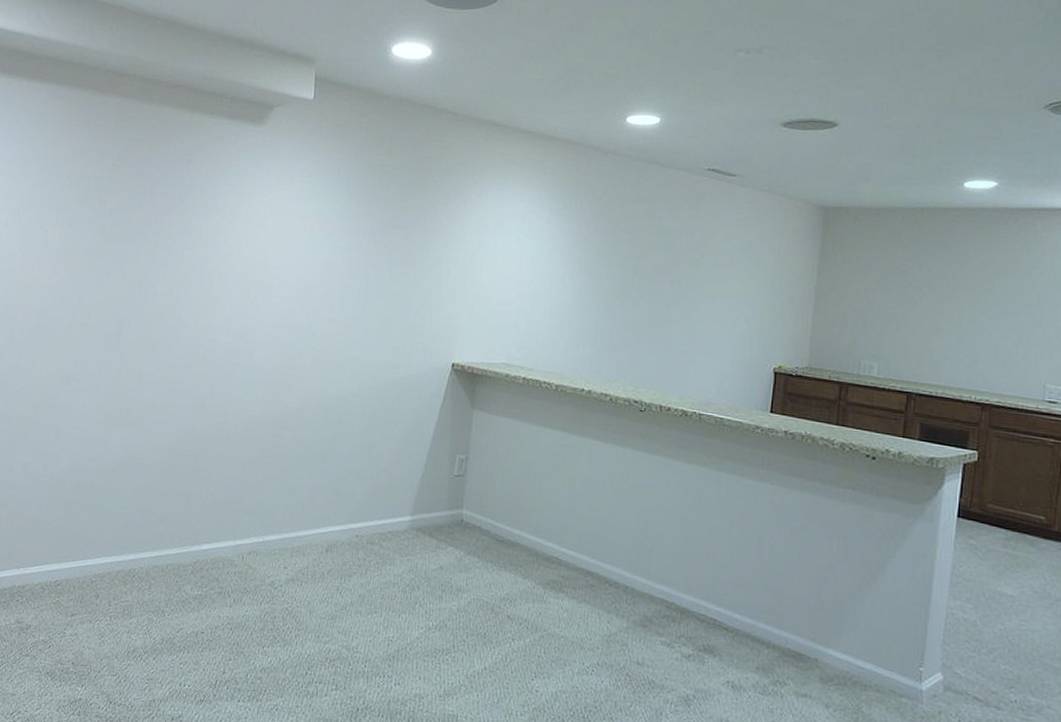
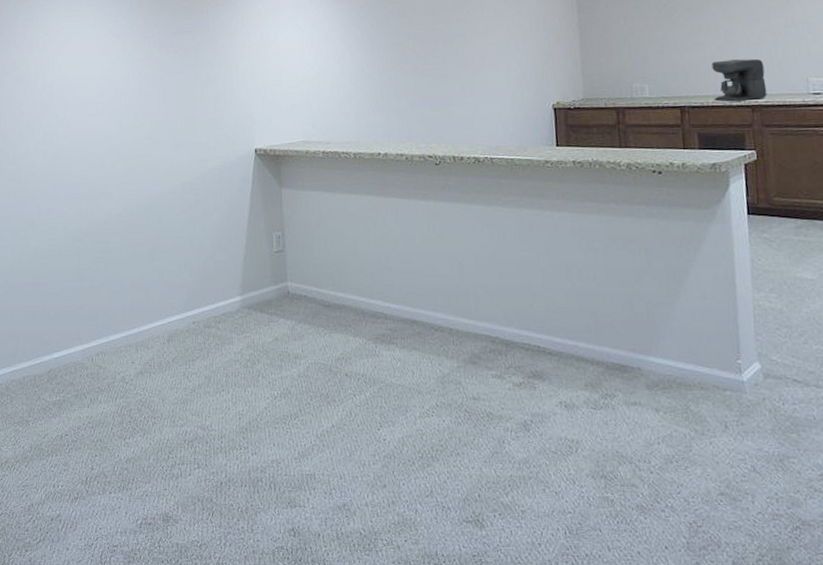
coffee maker: none [944,350,1002,399] -> present [711,58,768,102]

